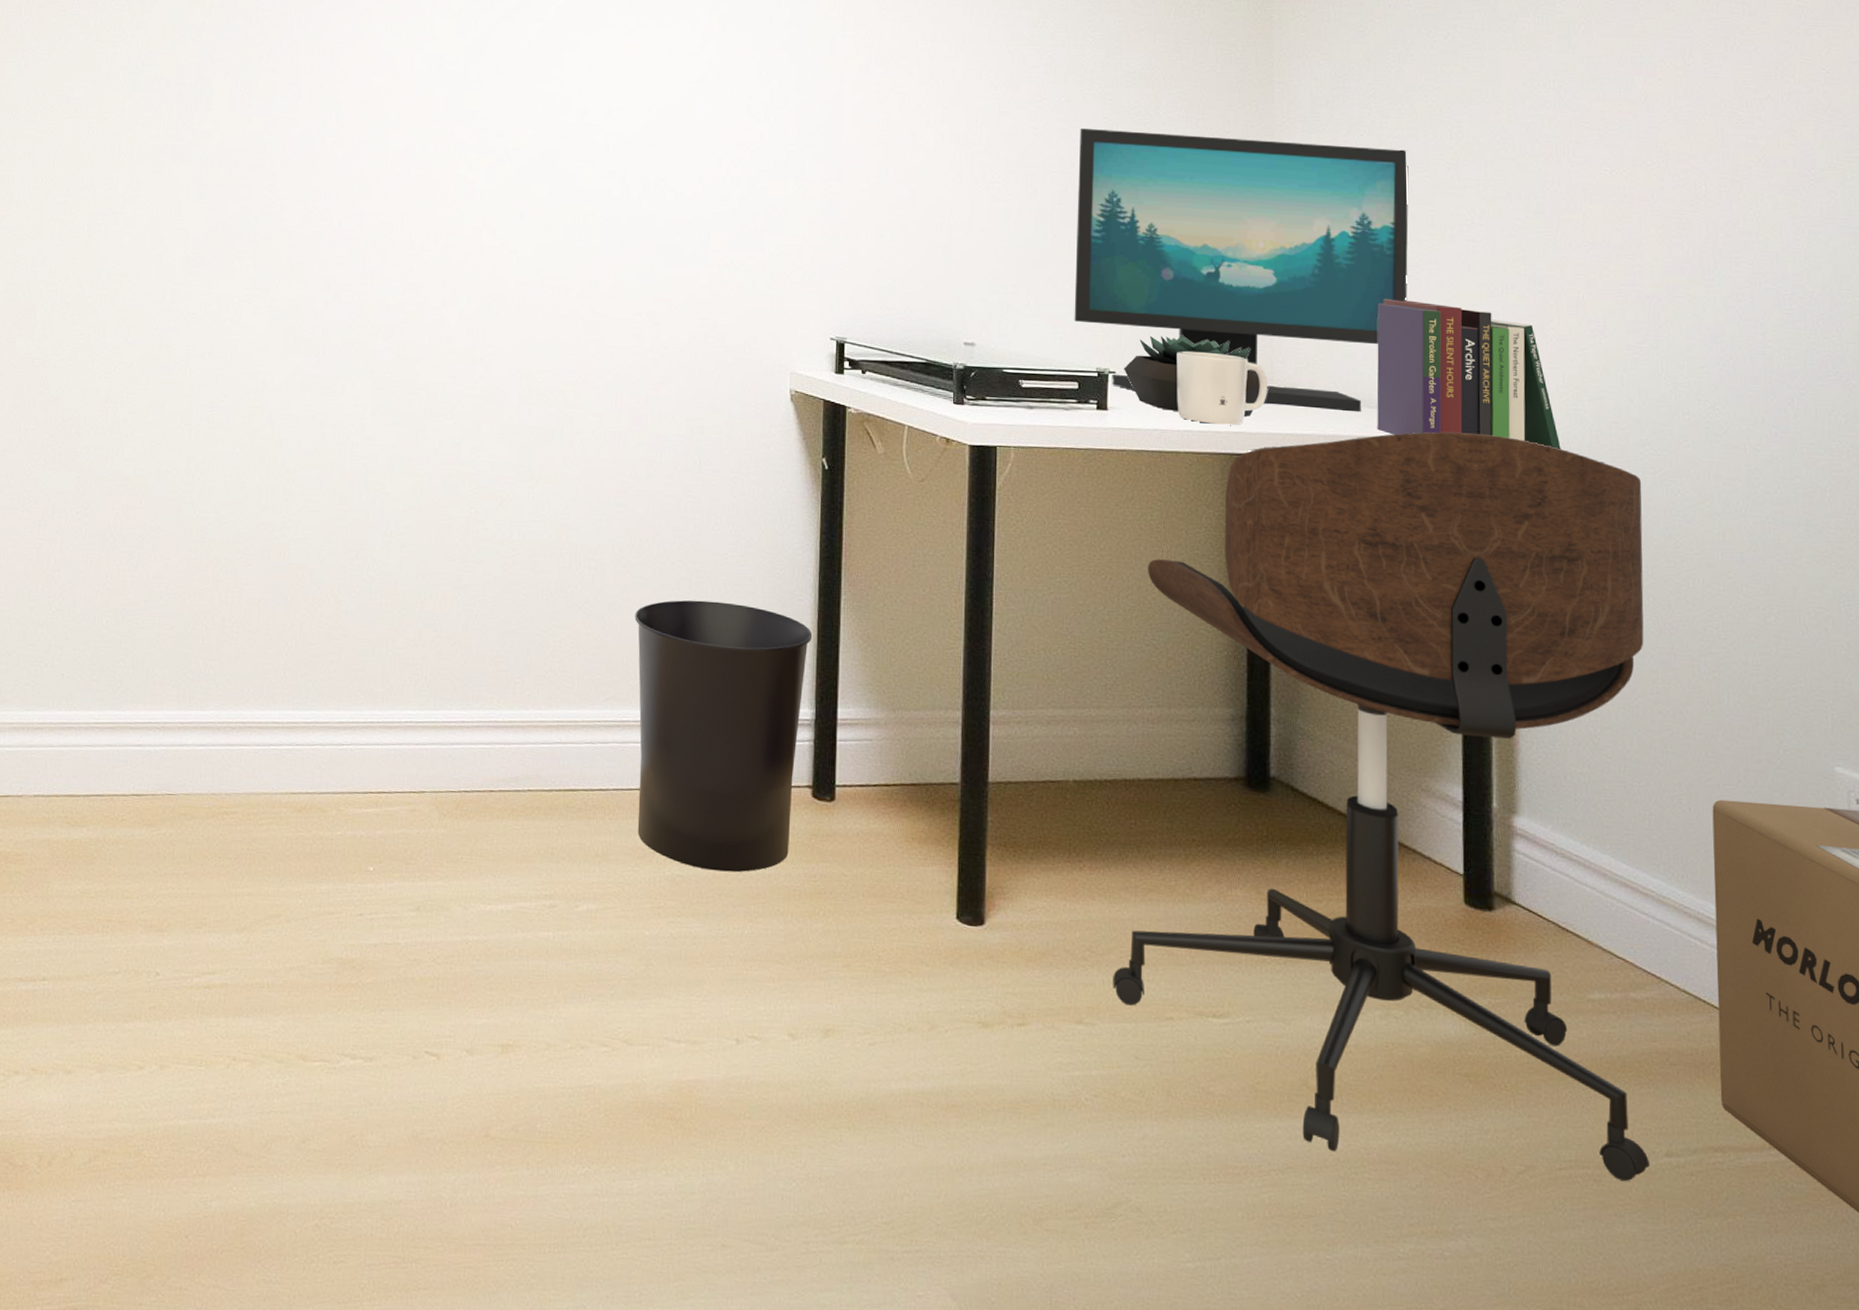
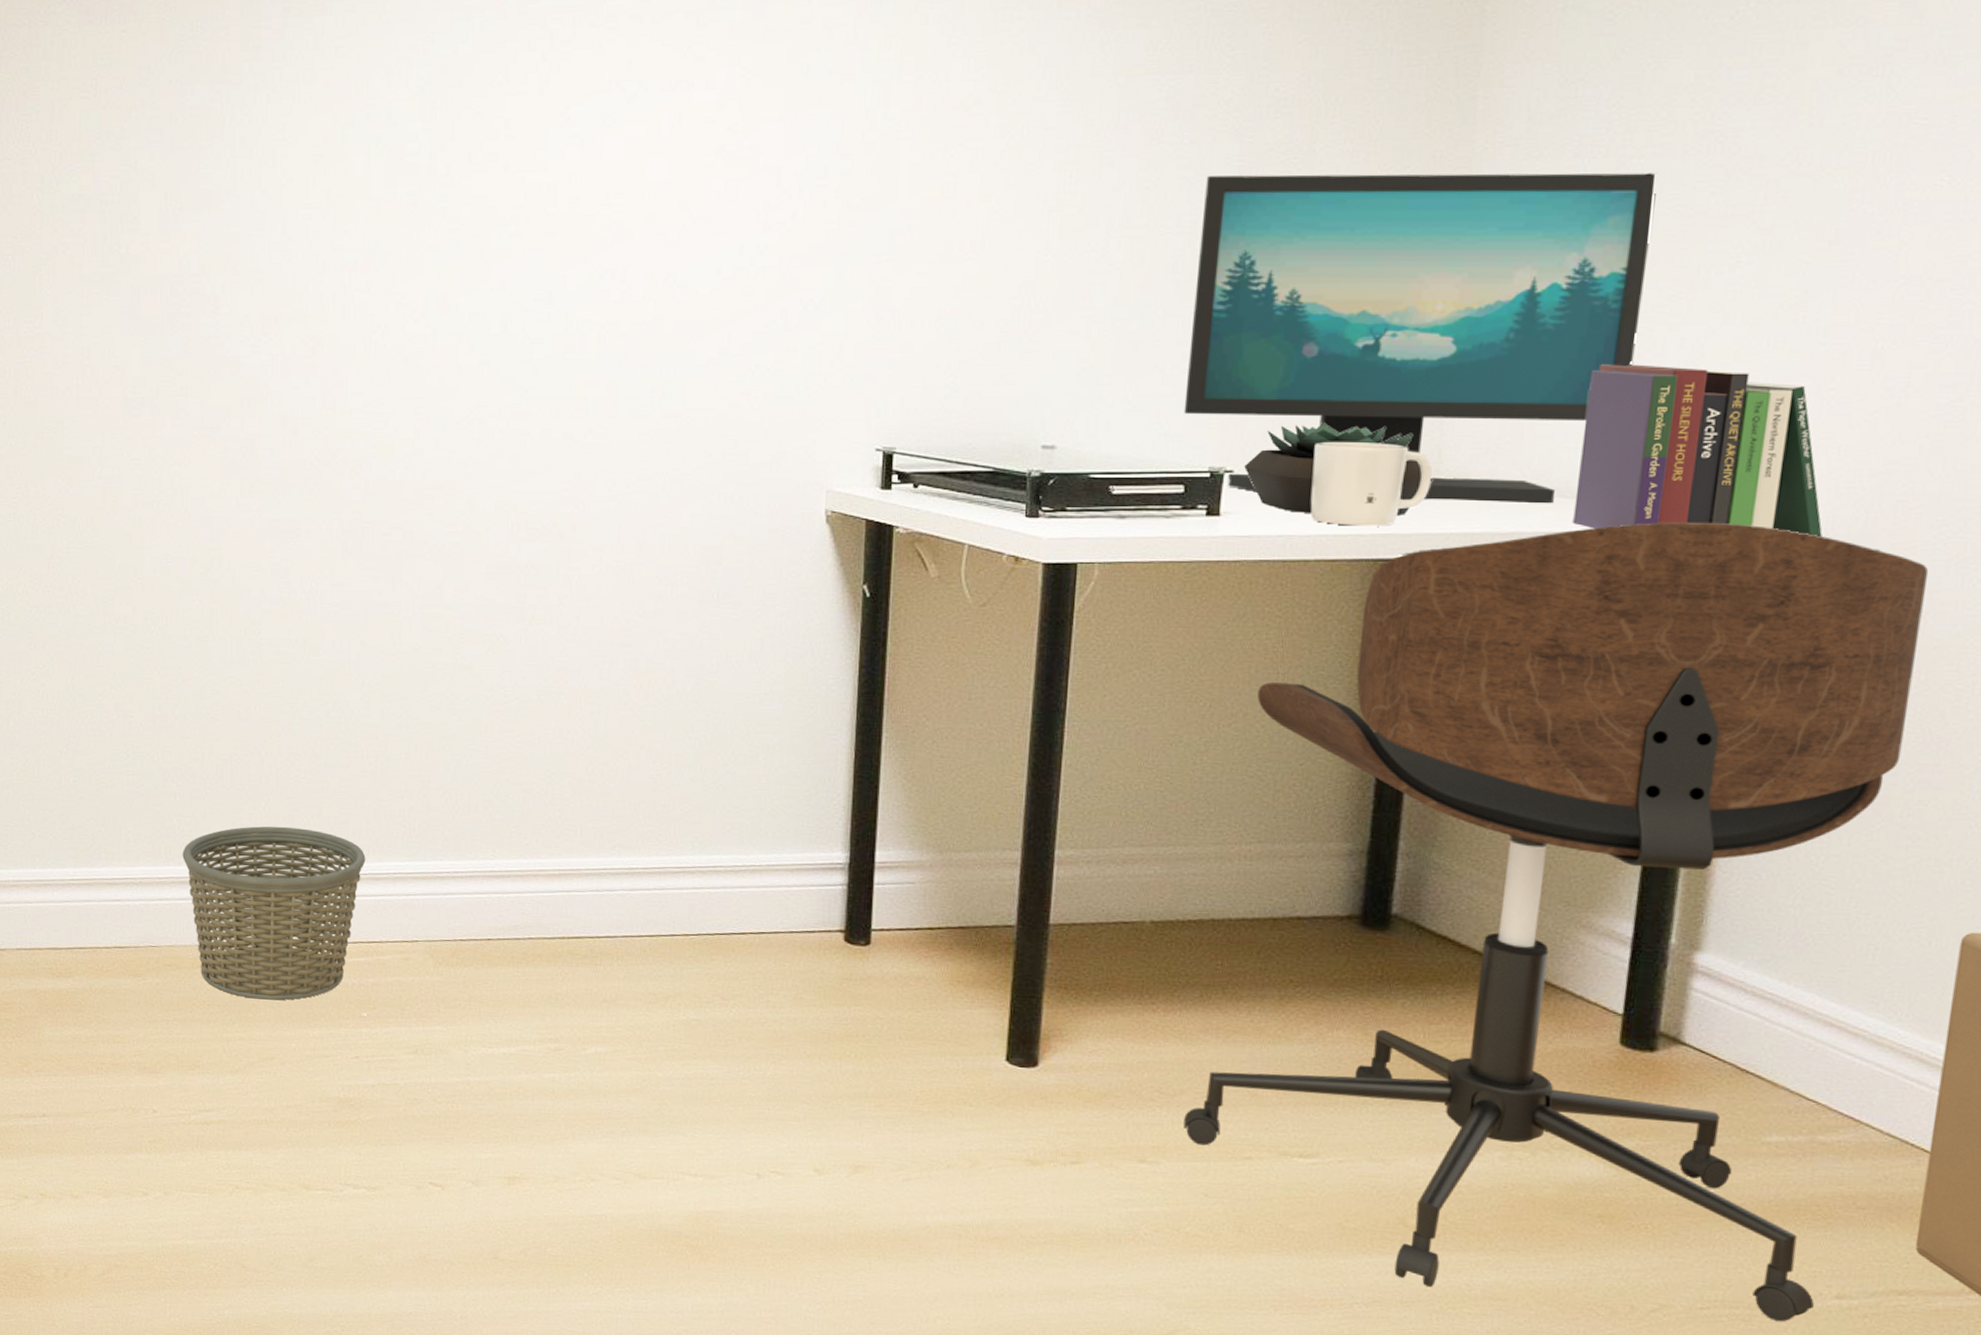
basket: none [205,671,380,853] -> present [182,826,366,1001]
waste bin: present [635,600,813,873] -> none [643,742,848,1016]

